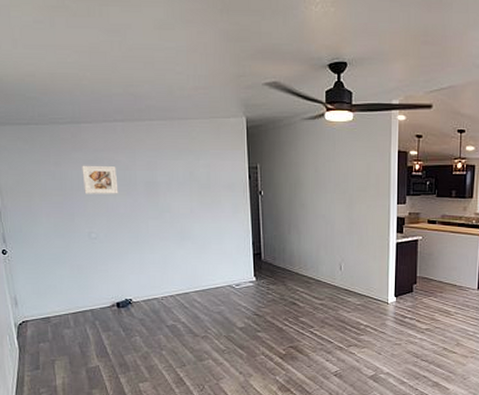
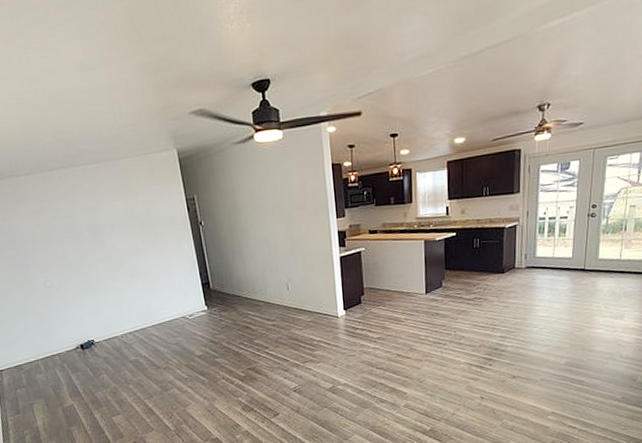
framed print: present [82,165,119,194] -> none [27,215,66,245]

